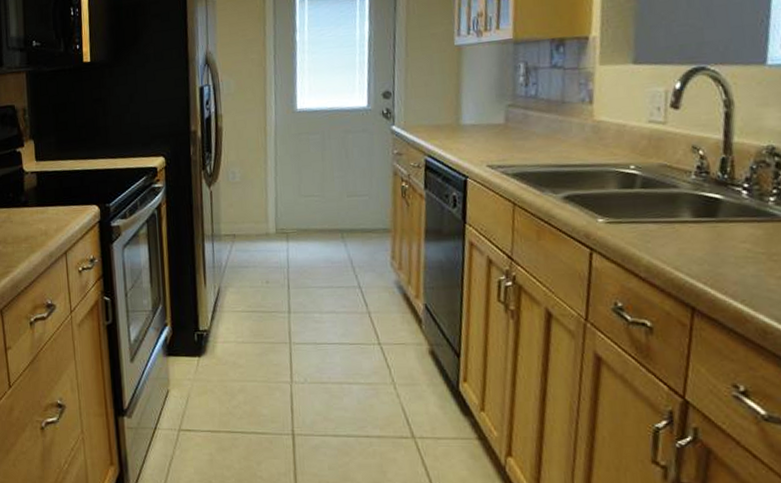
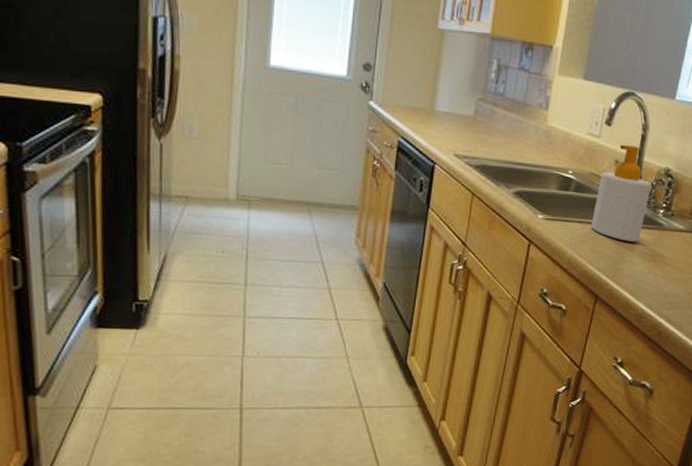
soap bottle: none [670,126,751,240] -> present [591,144,651,242]

